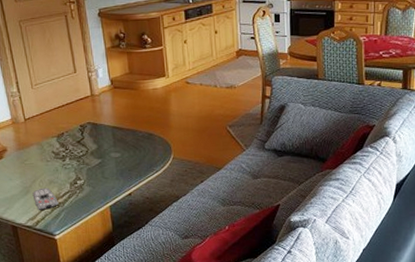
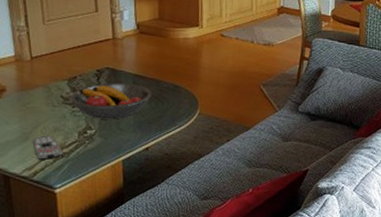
fruit bowl: none [60,135,129,170] -> present [70,82,152,120]

